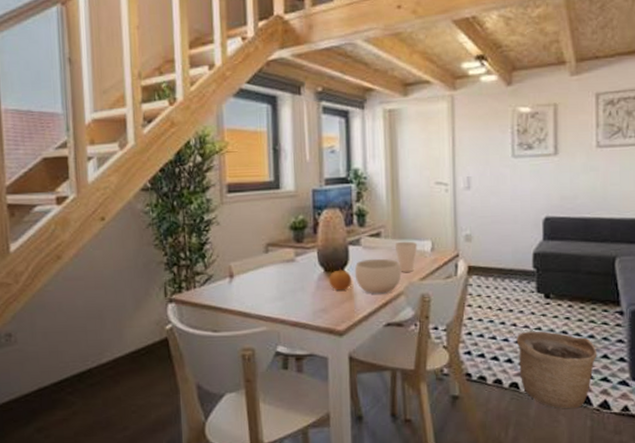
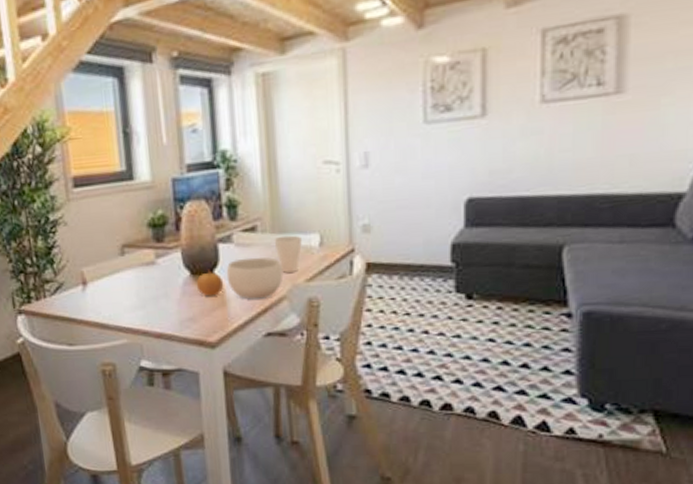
basket: present [516,331,597,409] -> none [428,339,535,431]

